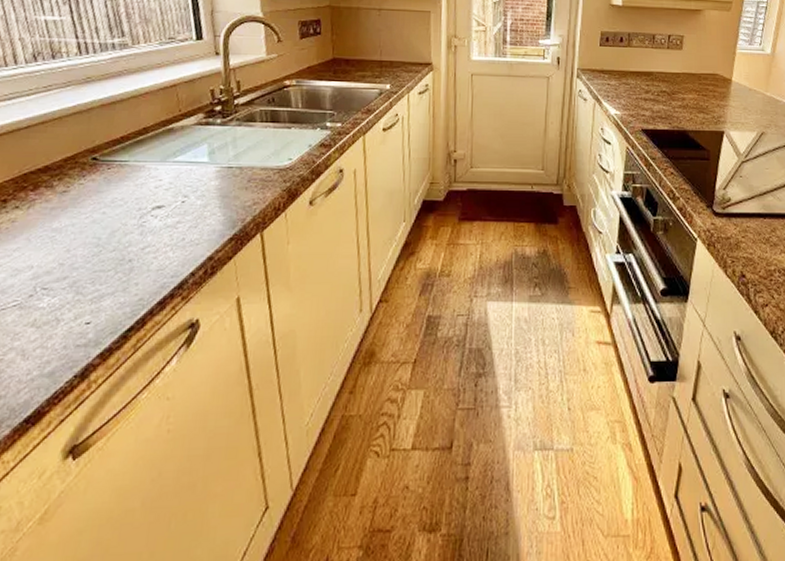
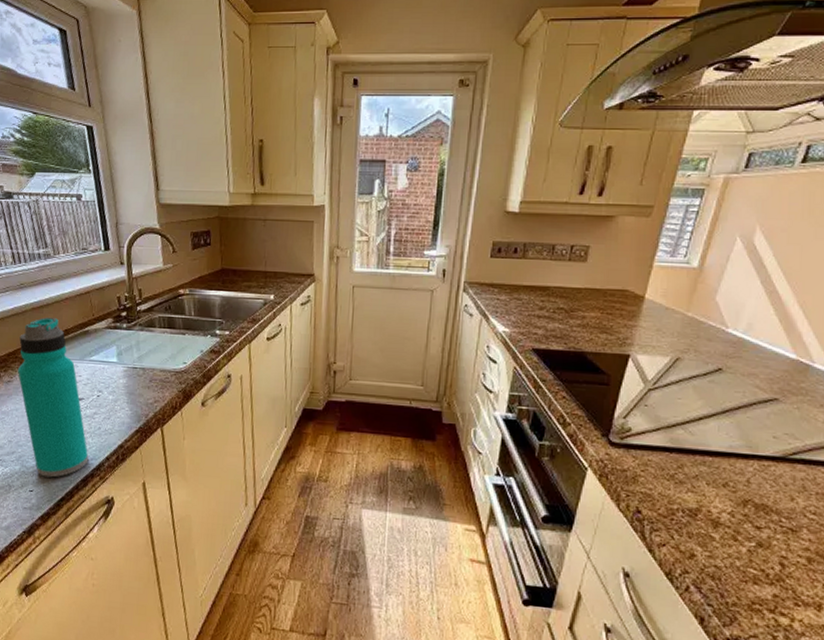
water bottle: none [77,115,169,304] -> present [18,317,89,478]

